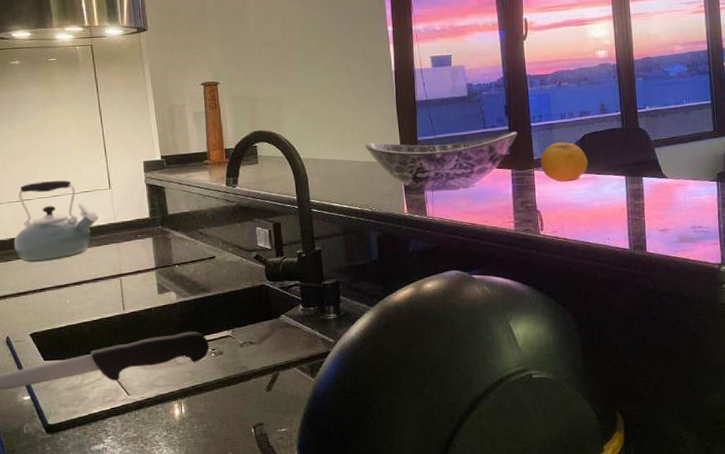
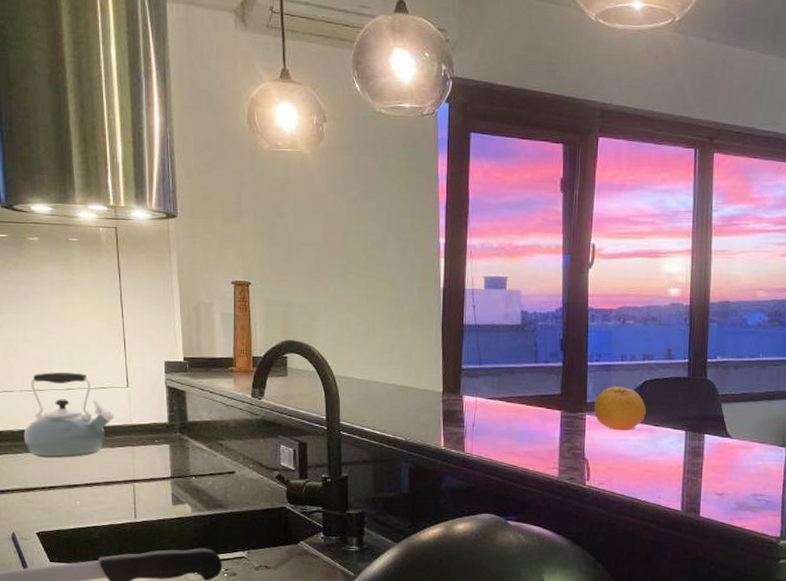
bowl: present [365,131,518,192] -> none [404,366,572,427]

